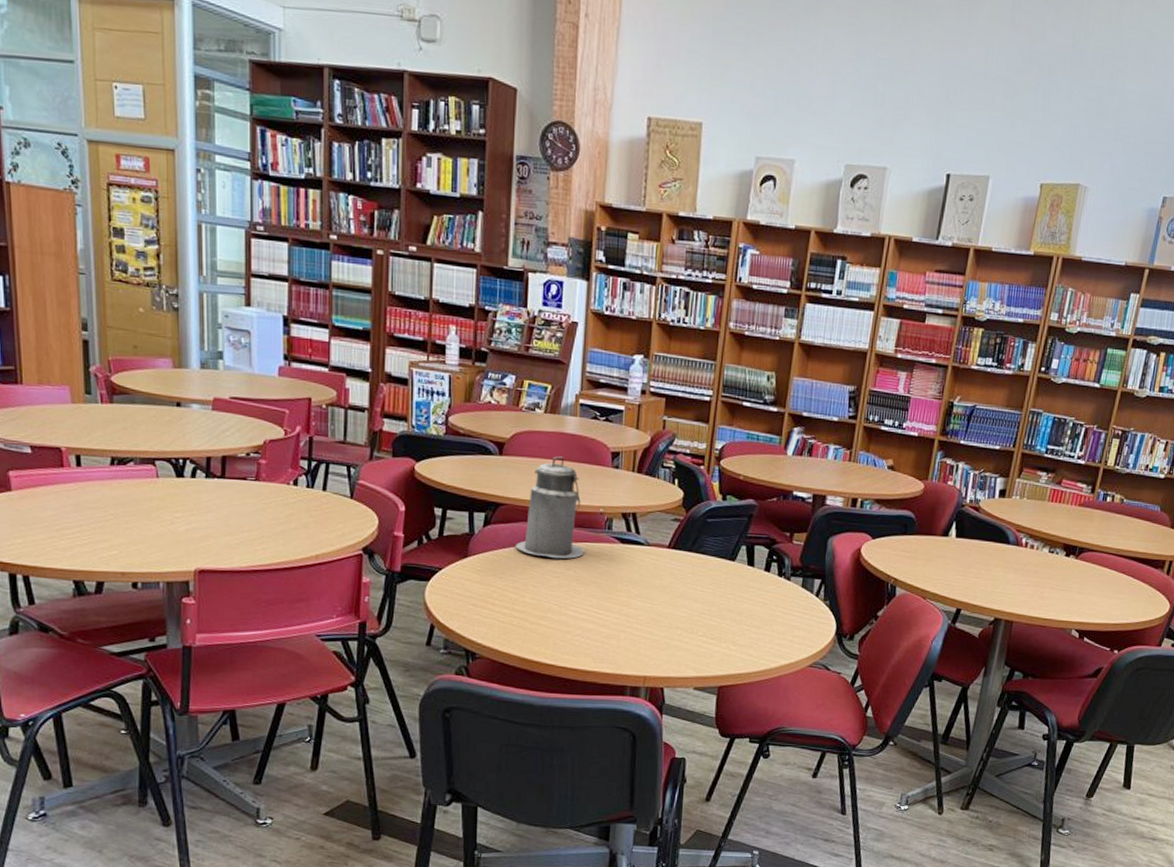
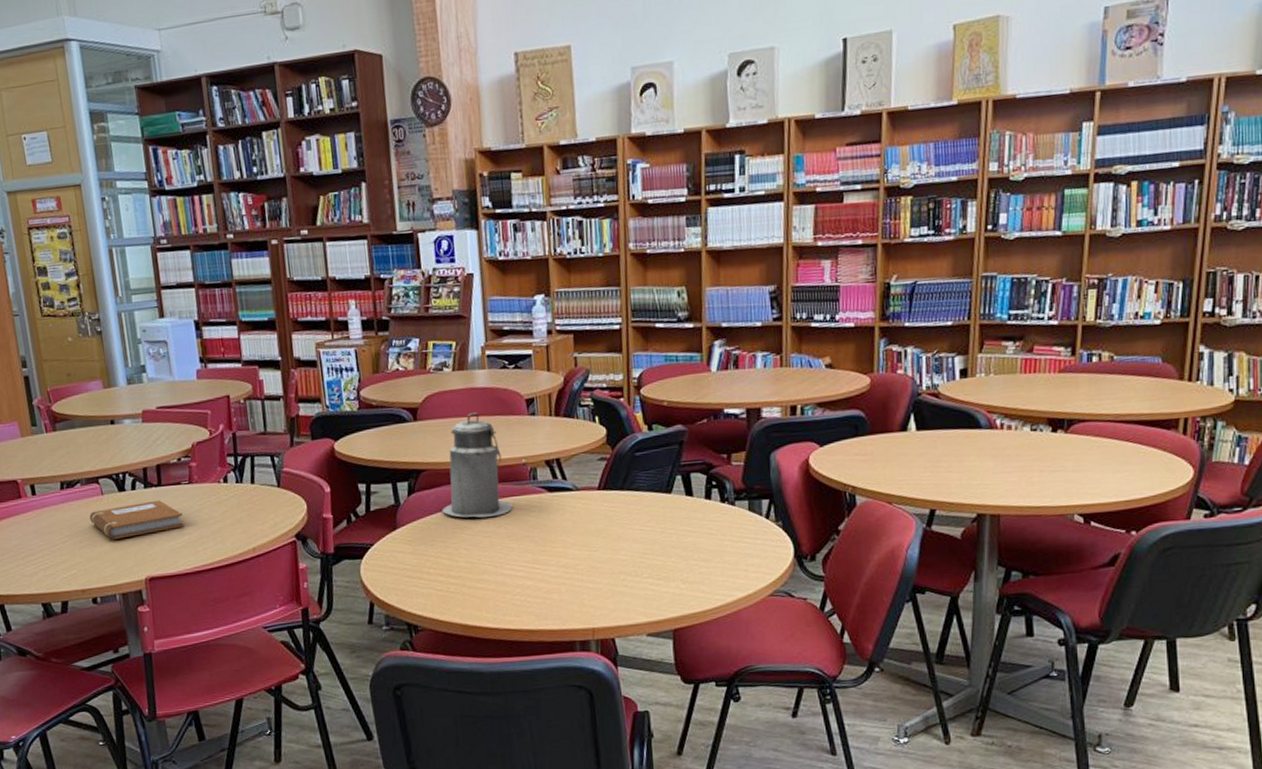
notebook: none [140,492,244,526] -> present [89,500,184,540]

